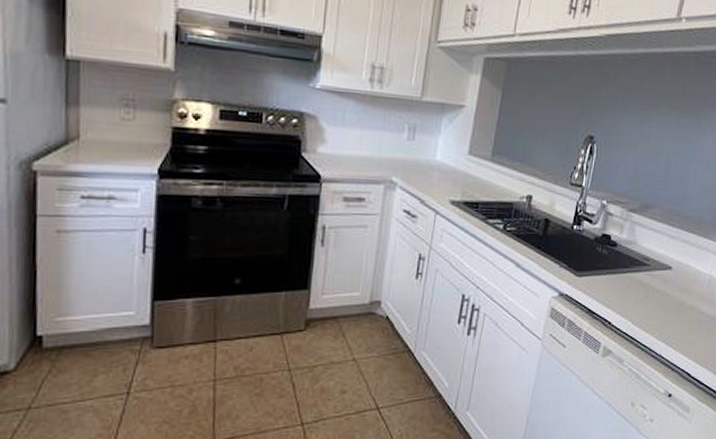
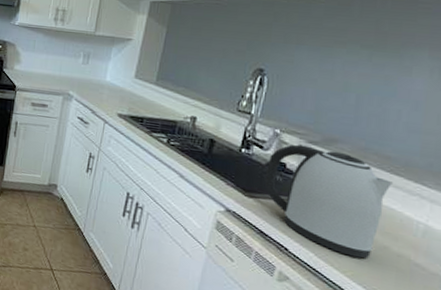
kettle: none [593,214,689,317] -> present [264,144,393,259]

